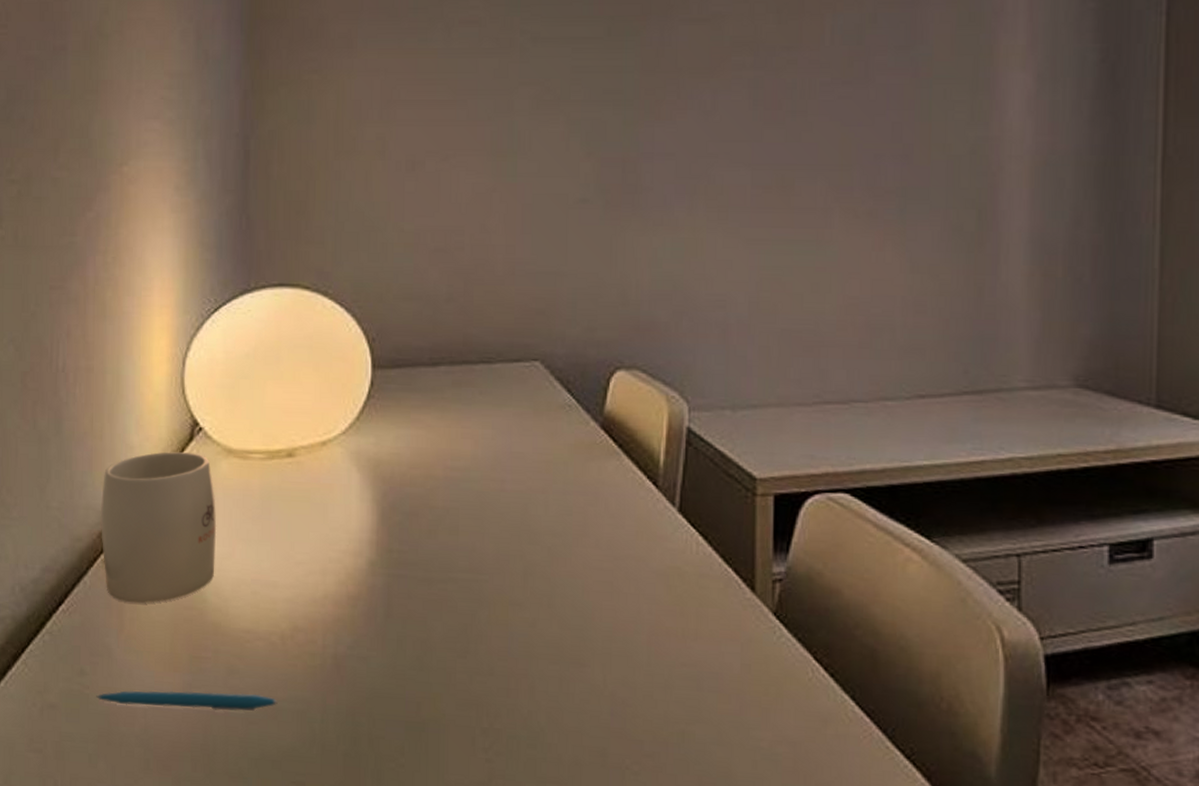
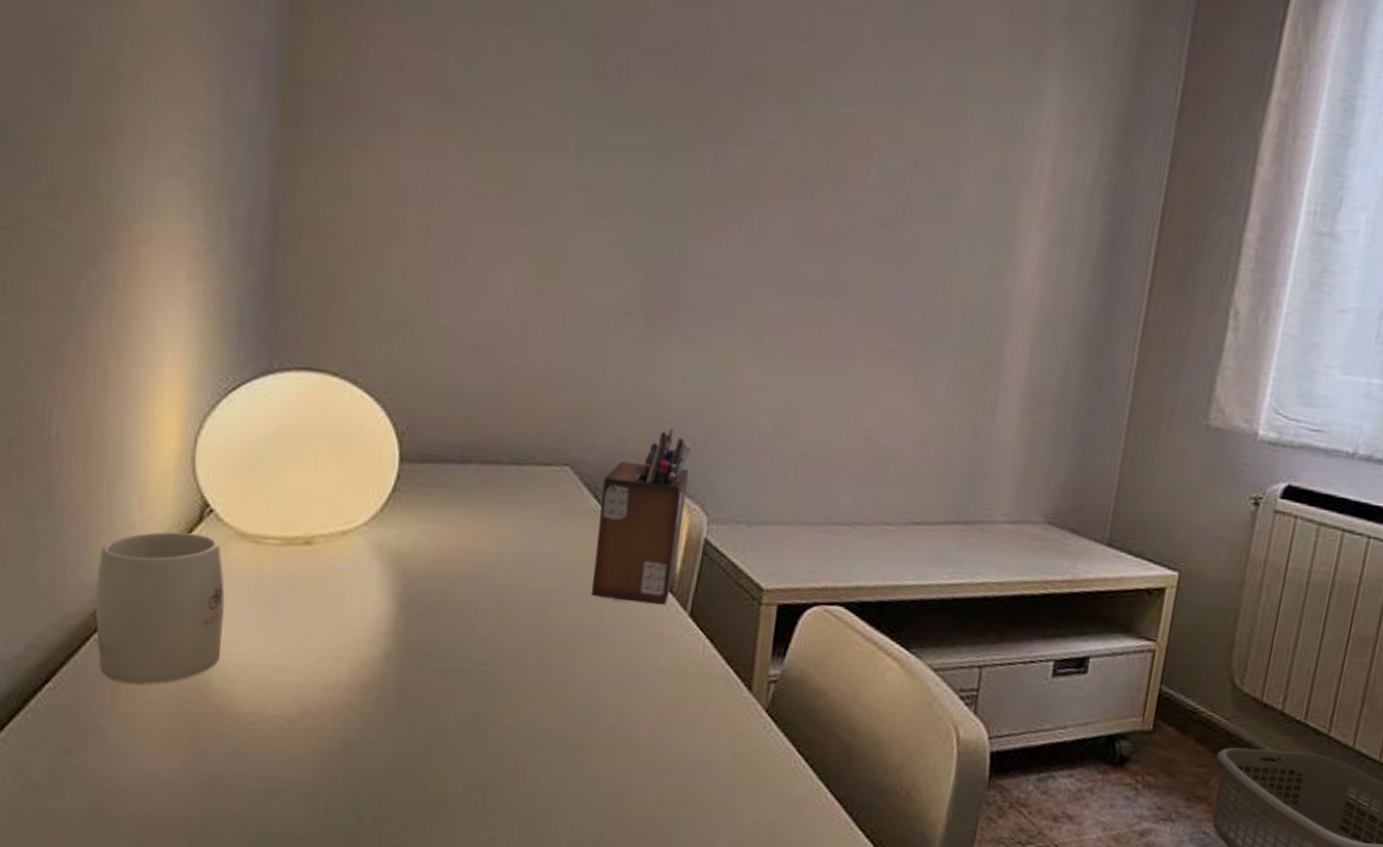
pen: present [96,690,278,711] -> none [84,770,282,791]
desk organizer: none [573,314,664,501] -> present [592,428,692,605]

